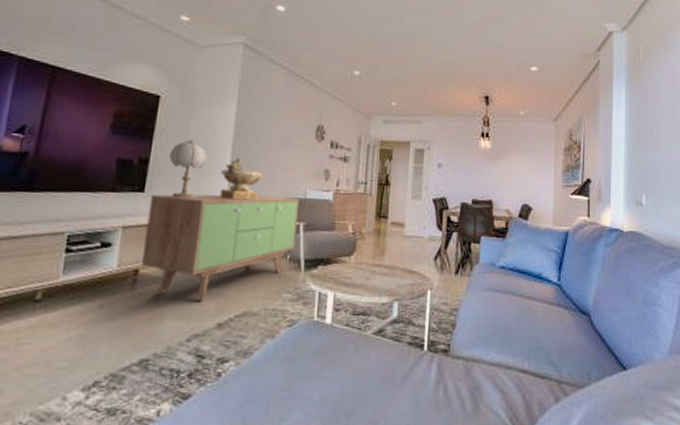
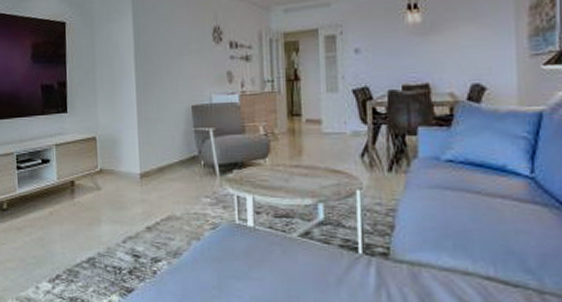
sideboard: present [142,194,299,302] -> none [73,104,207,208]
table lamp: present [170,139,207,199] -> none [82,58,114,115]
birdbath: present [220,157,264,200] -> none [128,70,168,112]

